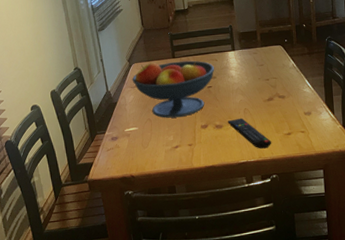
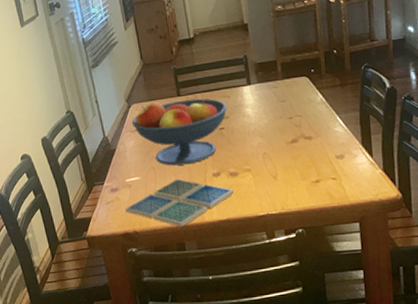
drink coaster: none [124,129,219,172] -> present [125,178,234,227]
remote control: present [228,118,272,149] -> none [244,163,297,199]

